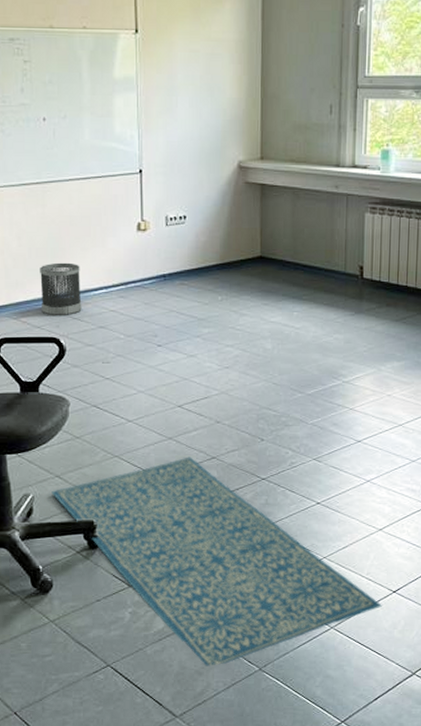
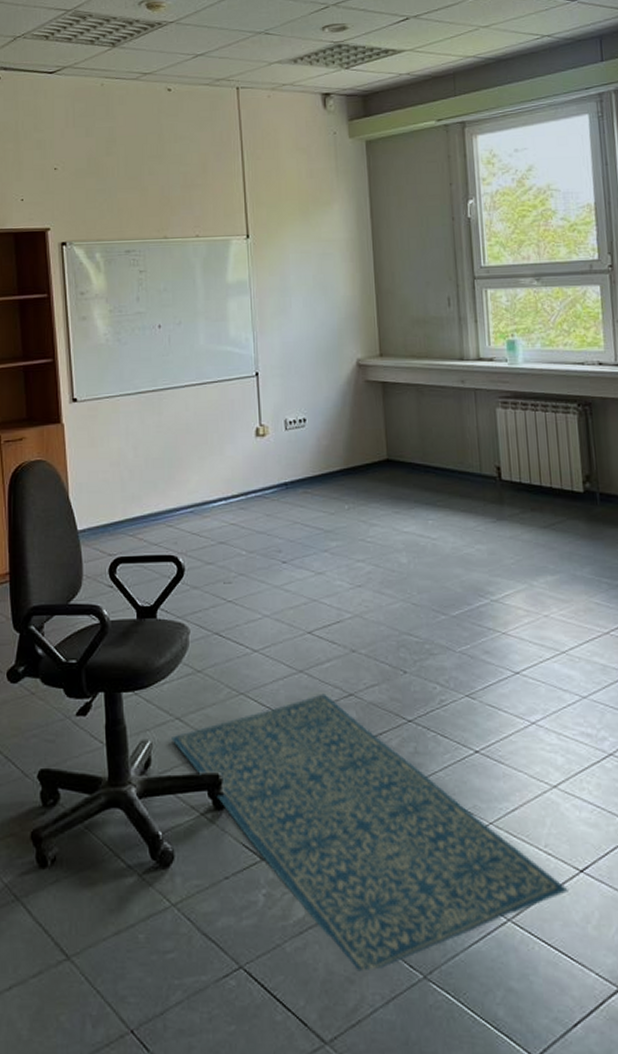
wastebasket: present [40,262,82,317] -> none [156,472,201,532]

